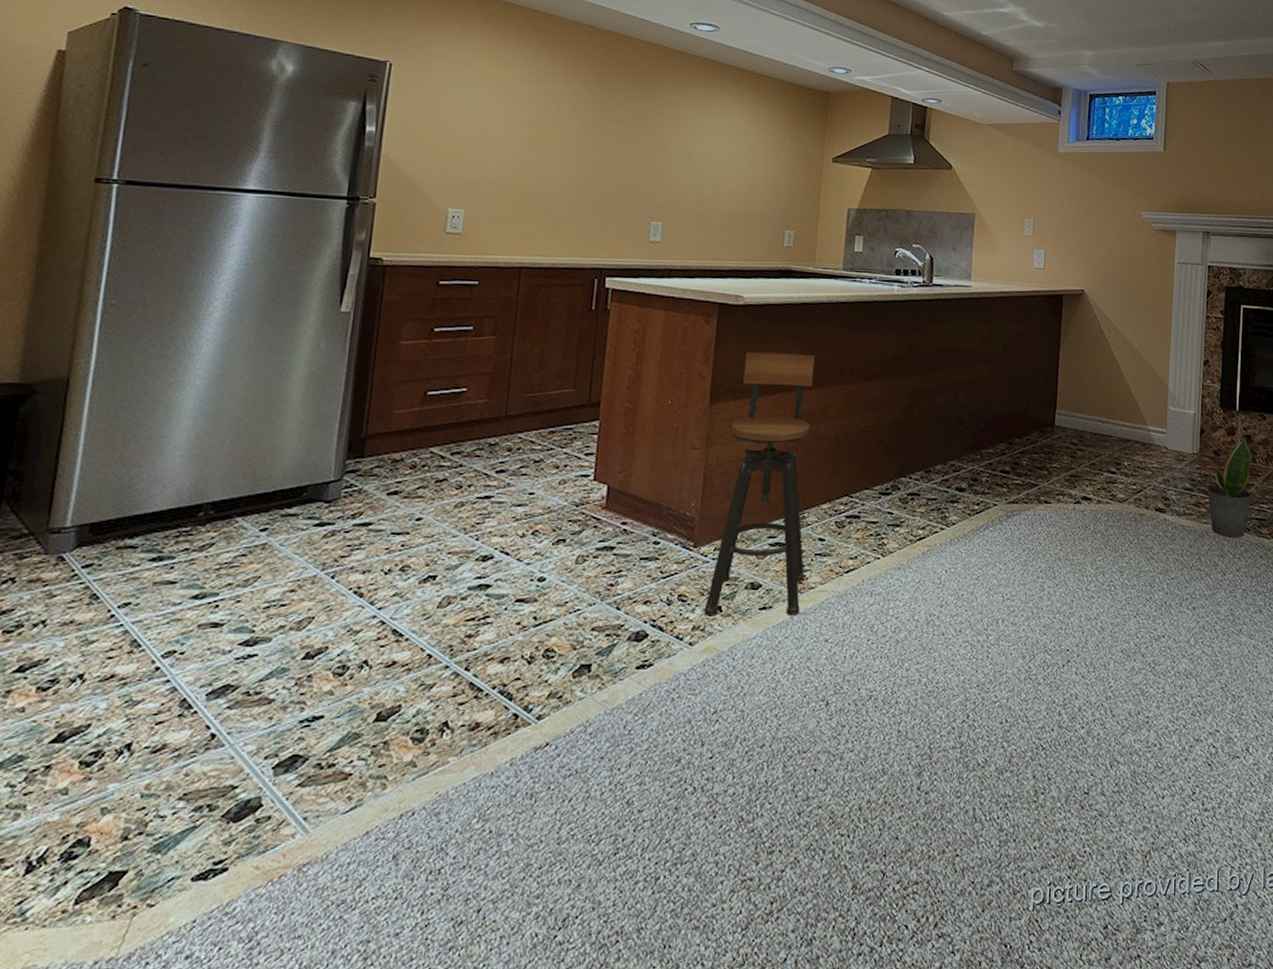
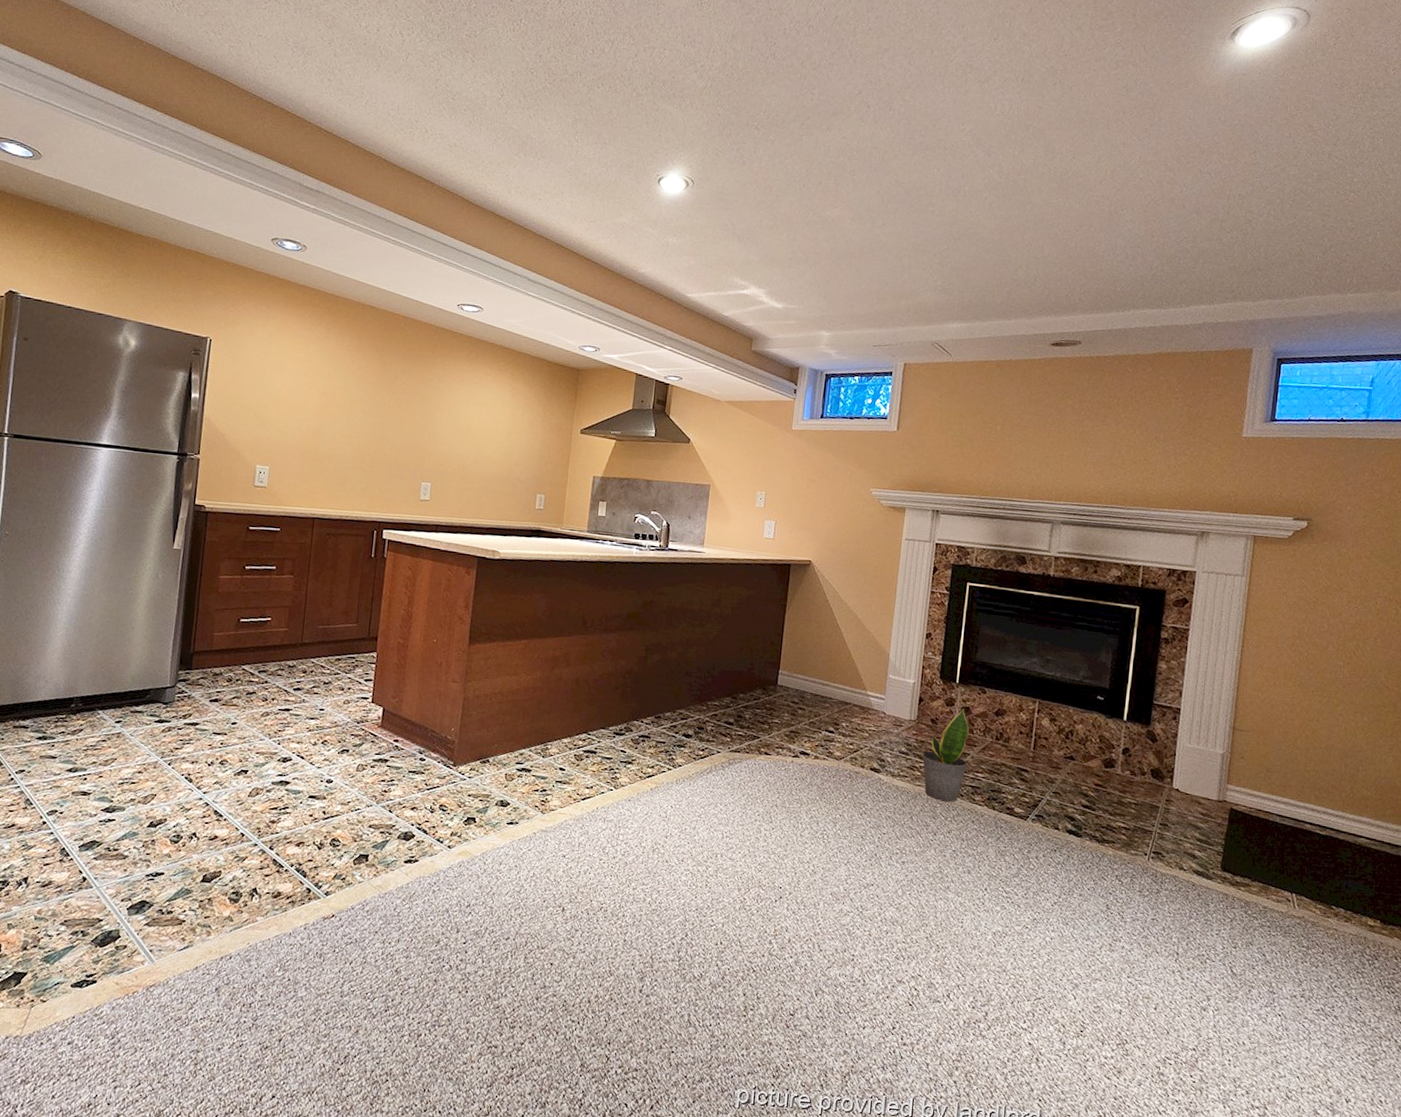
bar stool: present [704,352,816,616] -> none [460,601,561,832]

